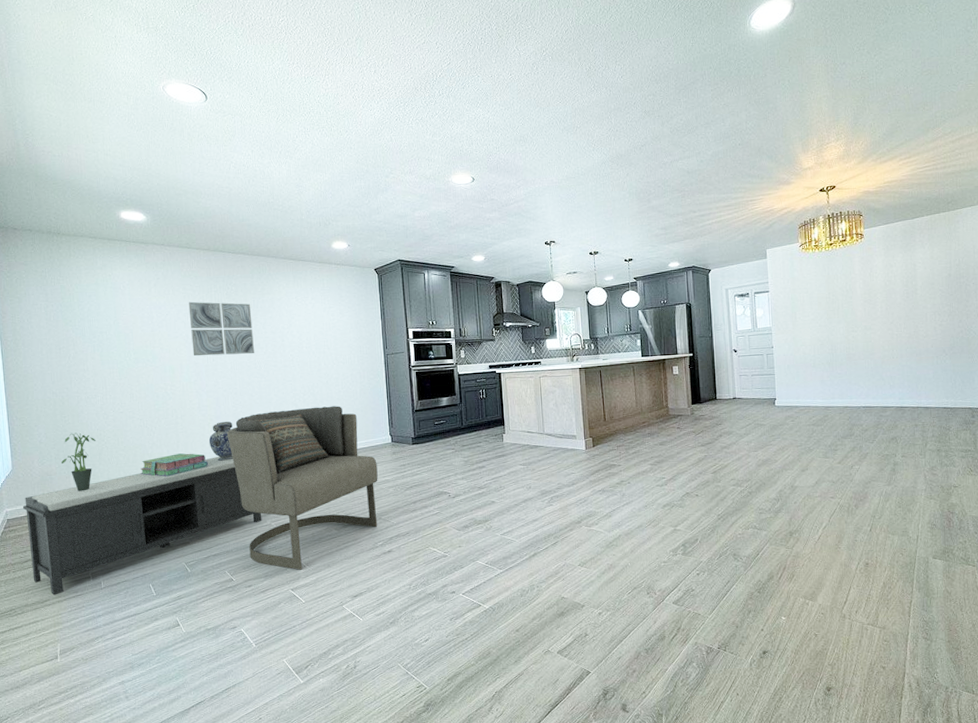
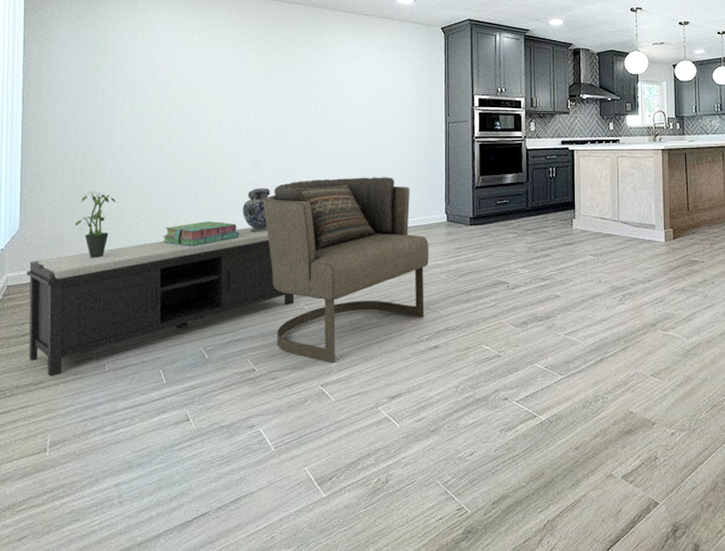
wall art: present [188,301,254,357] -> none [233,53,302,114]

